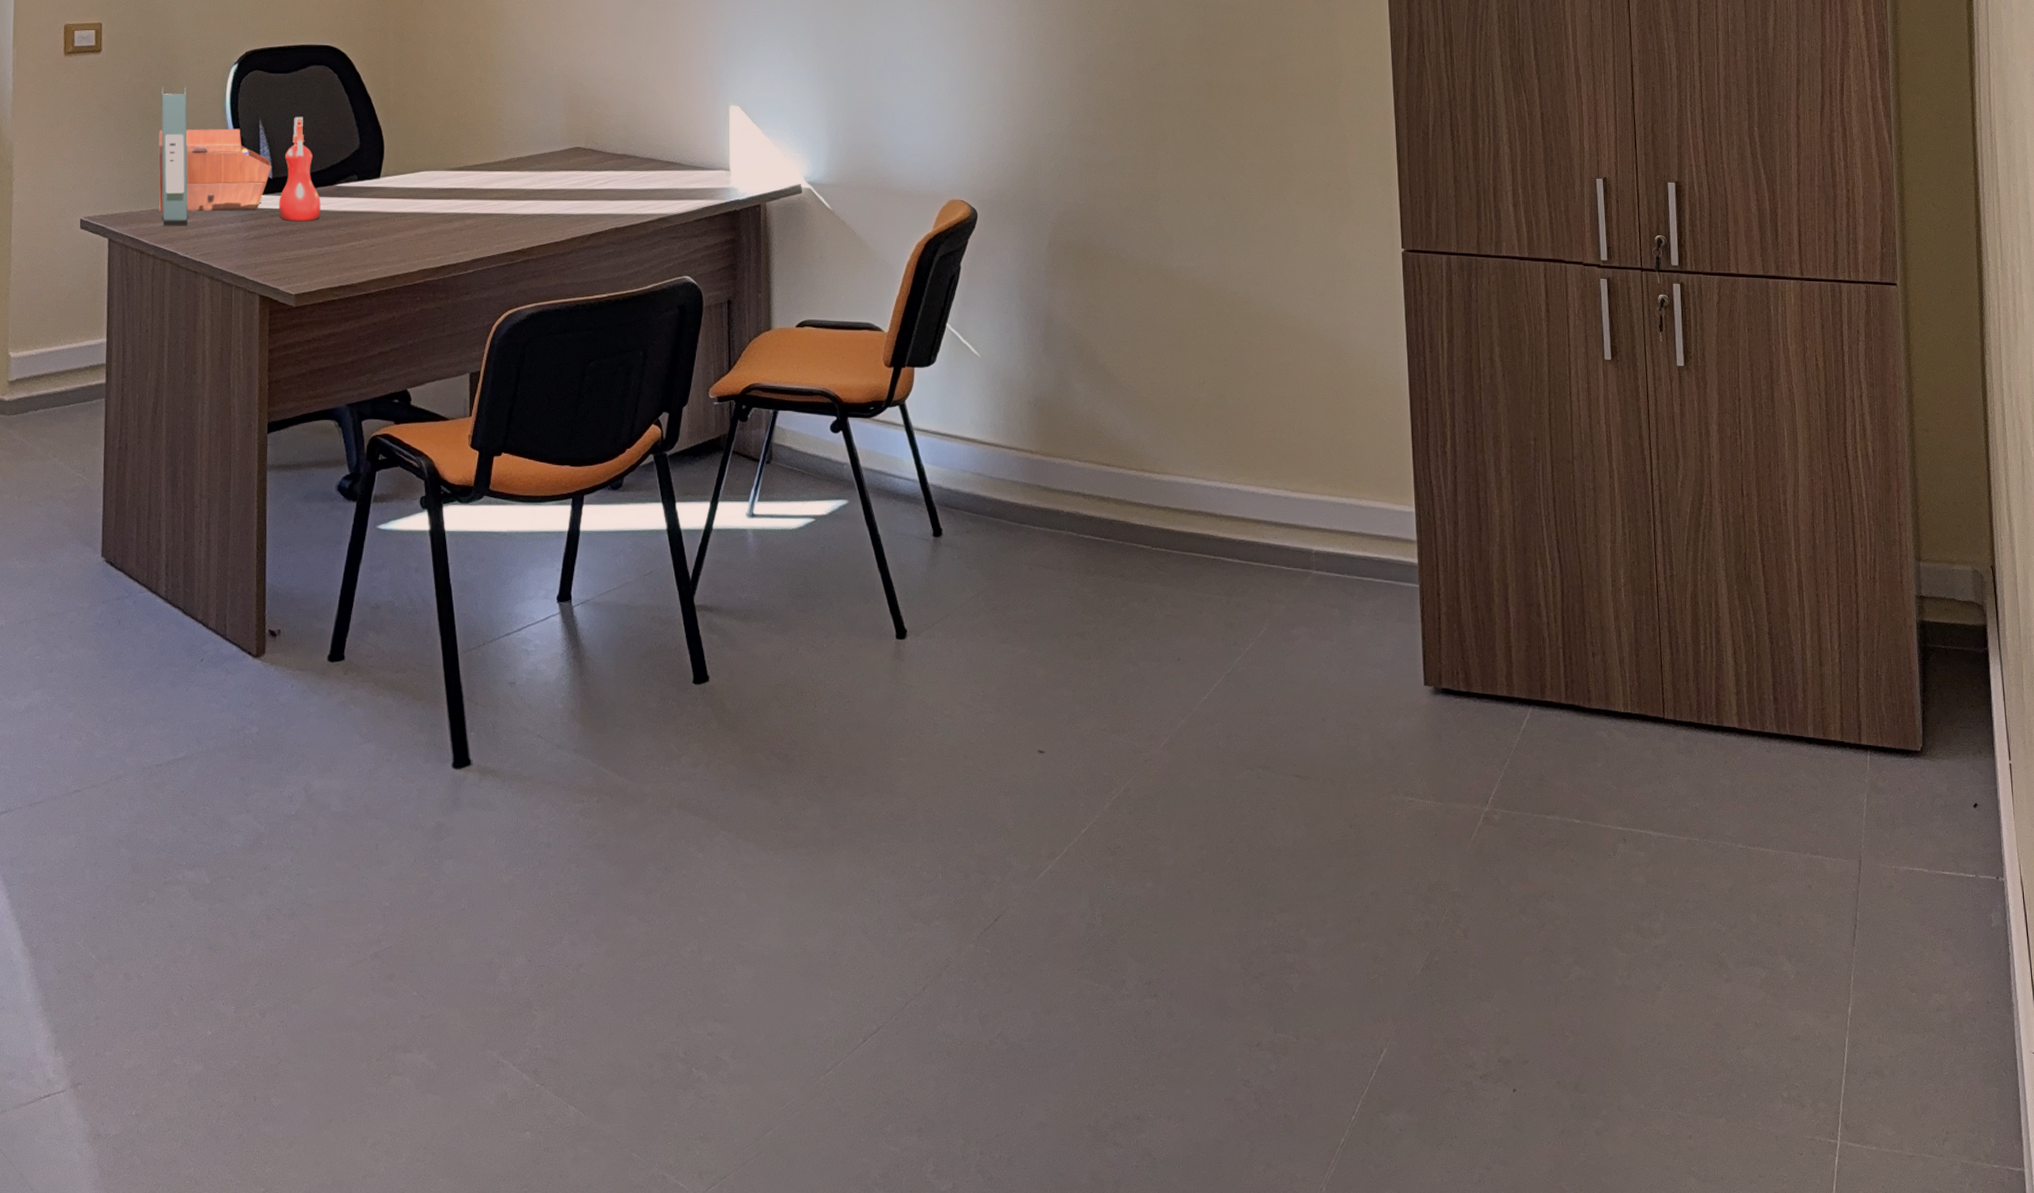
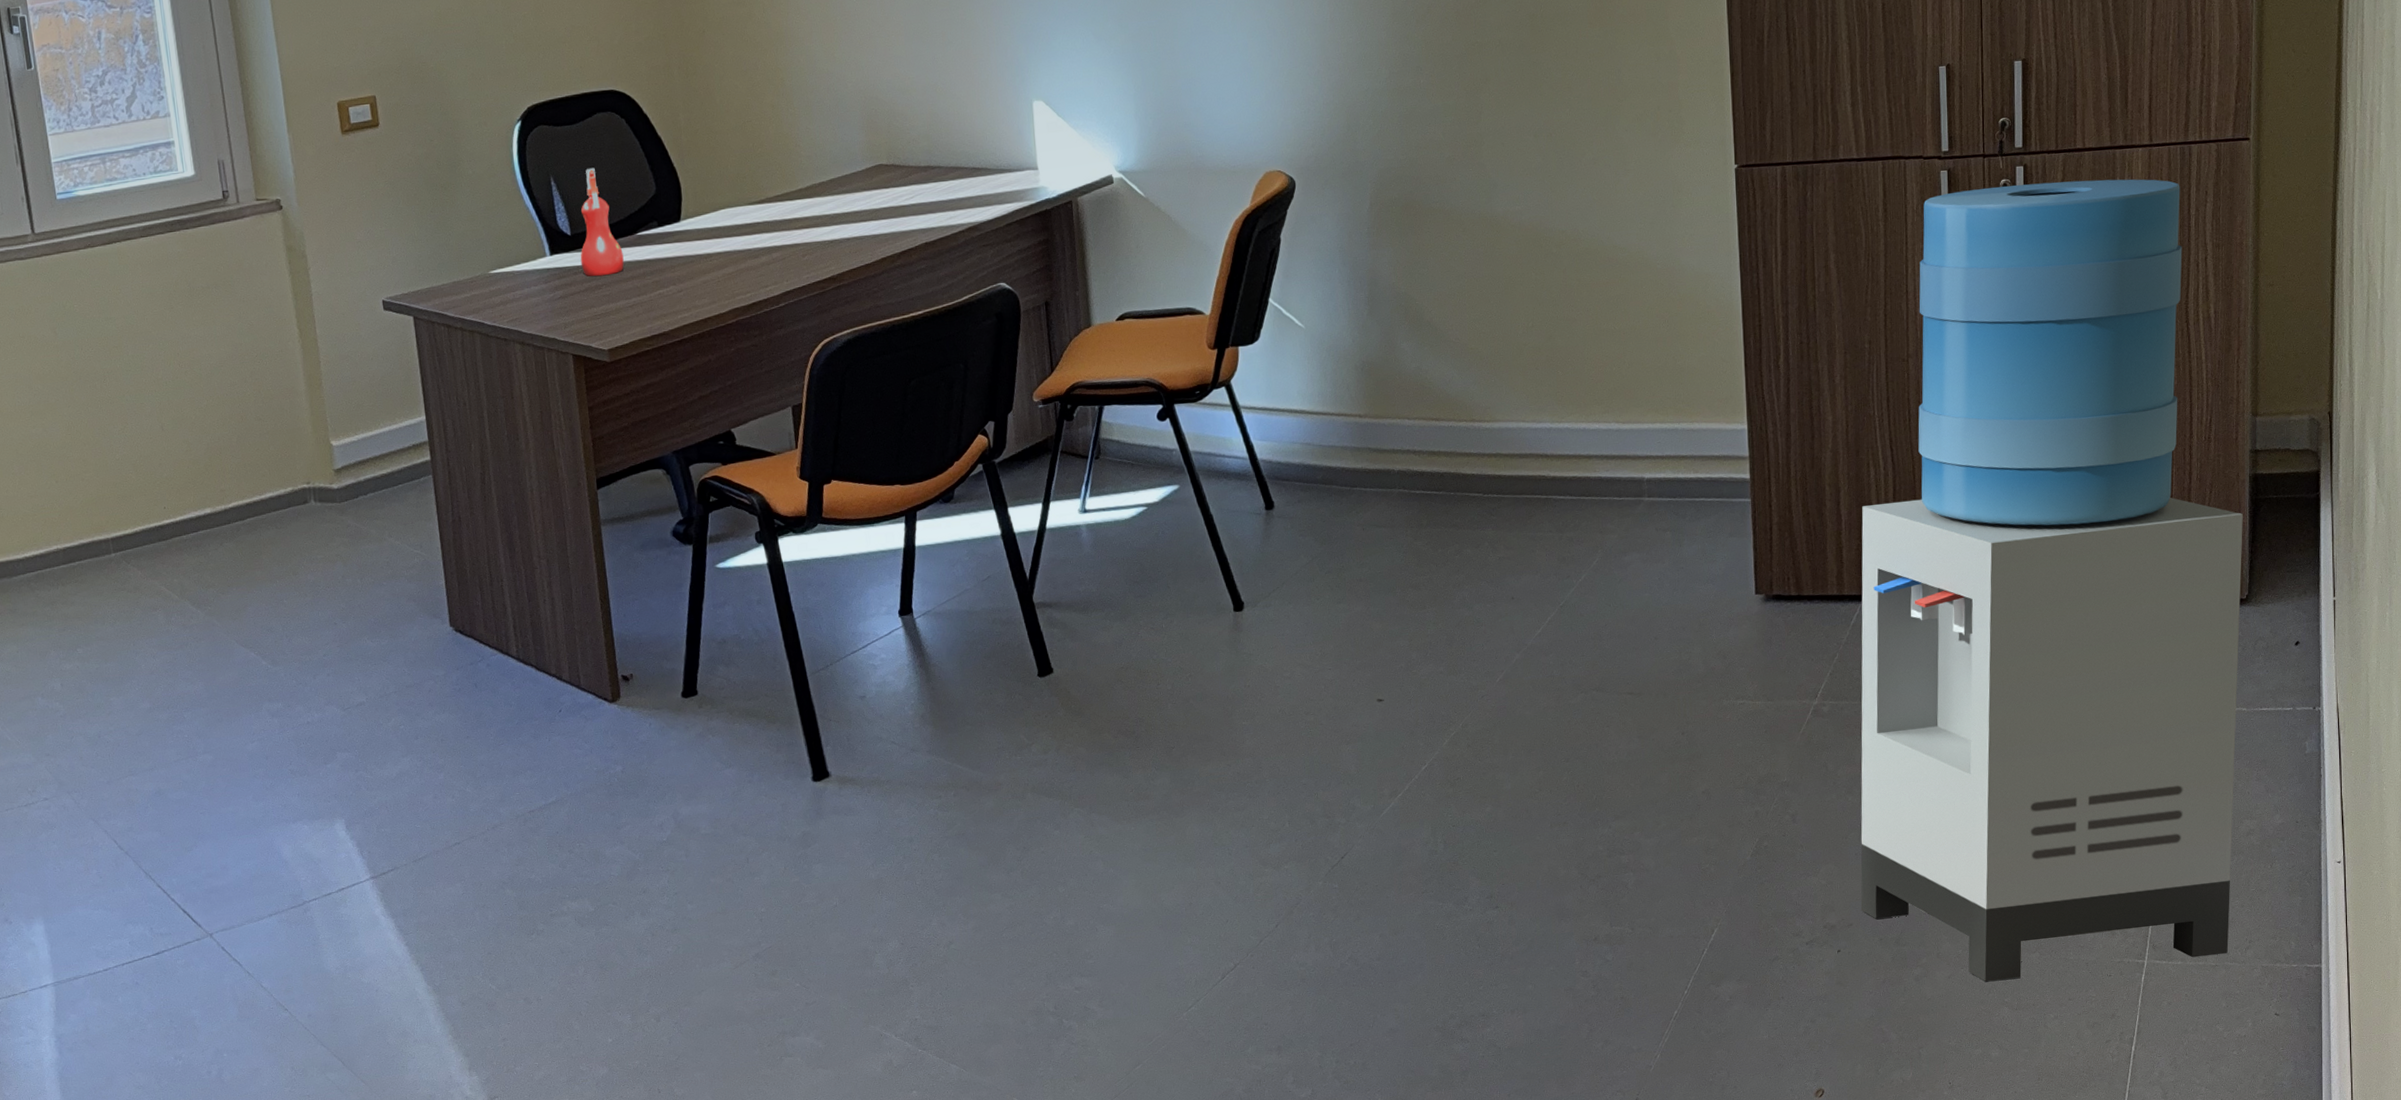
sewing box: present [158,128,272,212] -> none [449,188,570,283]
binder: present [161,86,189,227] -> none [446,151,492,298]
water cooler: none [1530,300,1925,1146] -> present [1860,179,2243,982]

